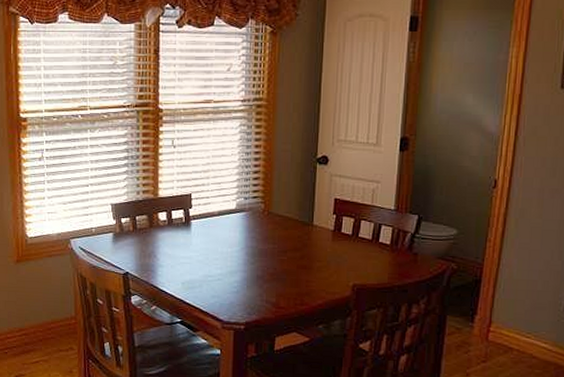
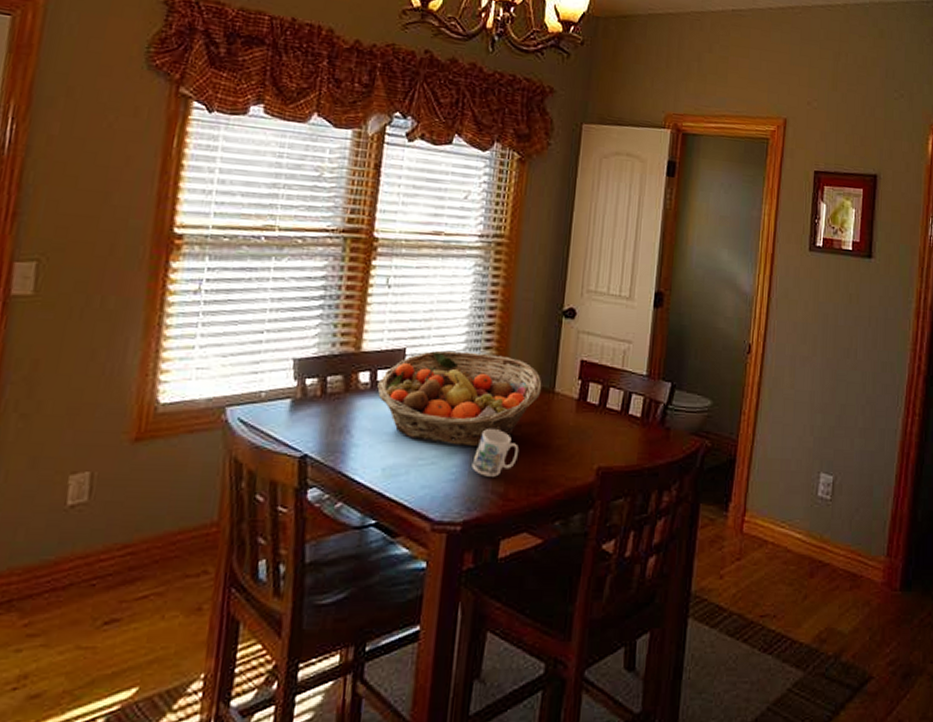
fruit basket: none [173,194,302,267] -> present [377,350,542,446]
mug: none [249,254,286,290] -> present [471,429,519,477]

